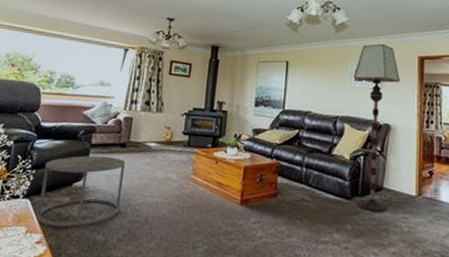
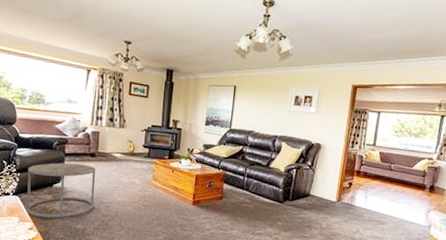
floor lamp: present [354,43,400,212] -> none [287,72,334,213]

